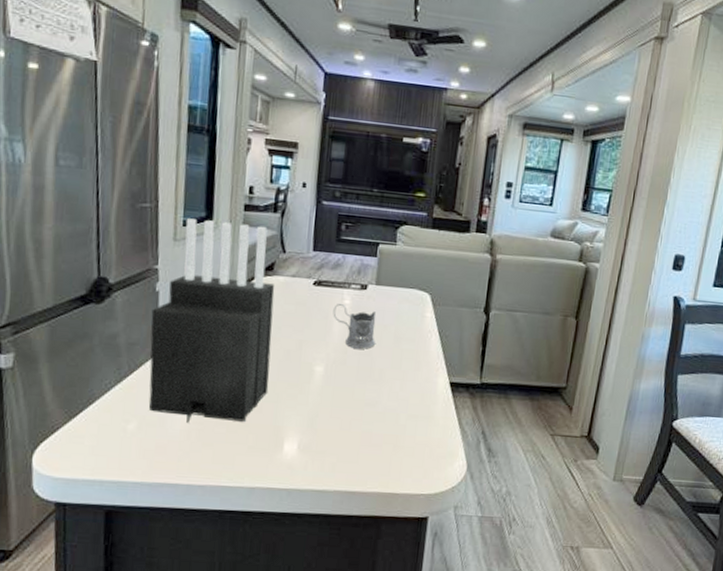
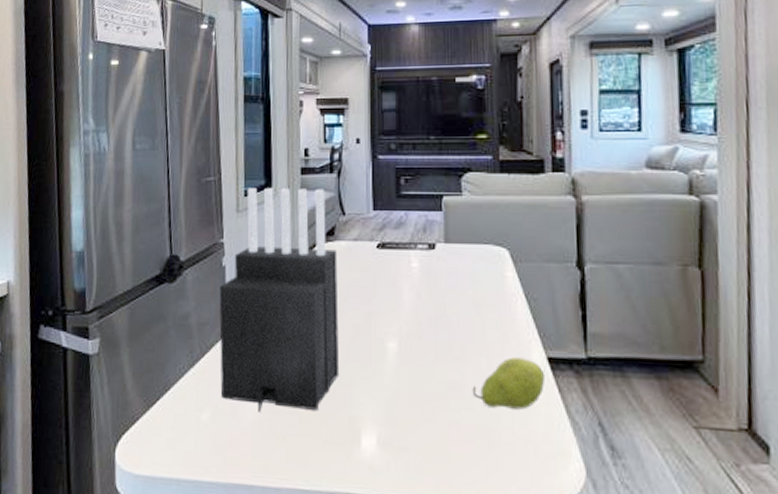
tea glass holder: present [333,303,377,349] -> none [401,266,451,320]
fruit: none [385,381,447,422] -> present [472,357,546,410]

